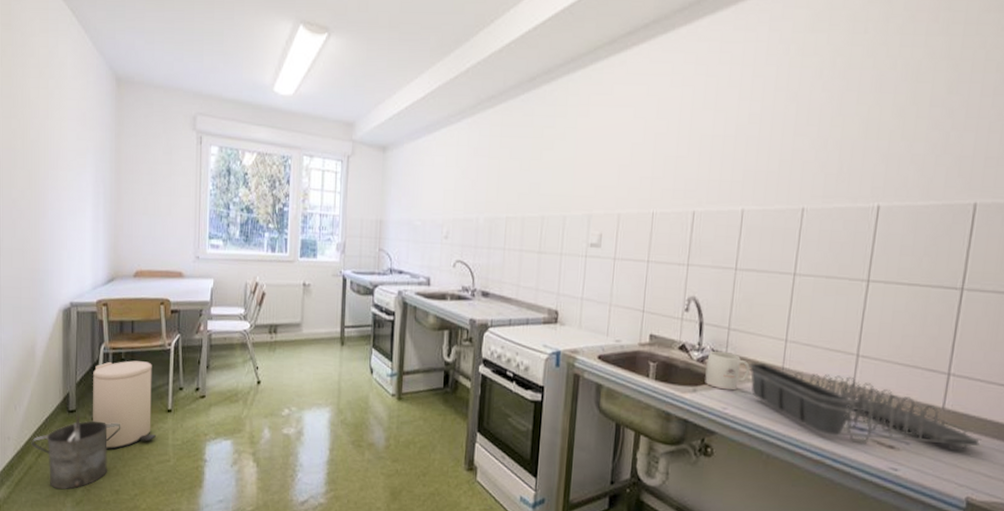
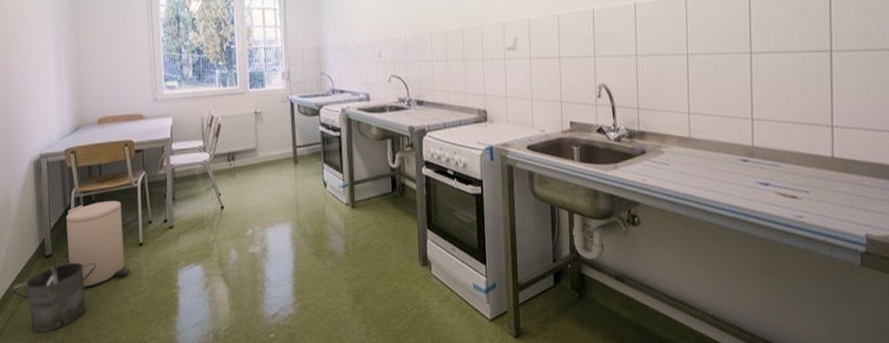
mug: present [705,350,750,391] -> none [623,129,661,164]
dish rack: present [748,362,982,452] -> none [660,136,870,198]

